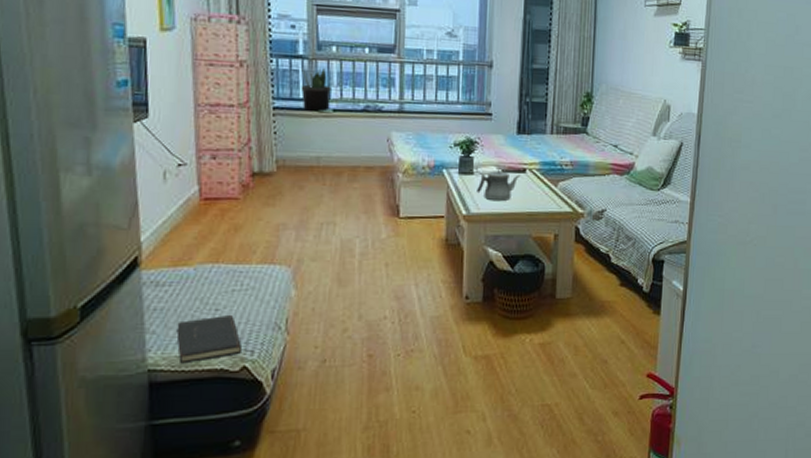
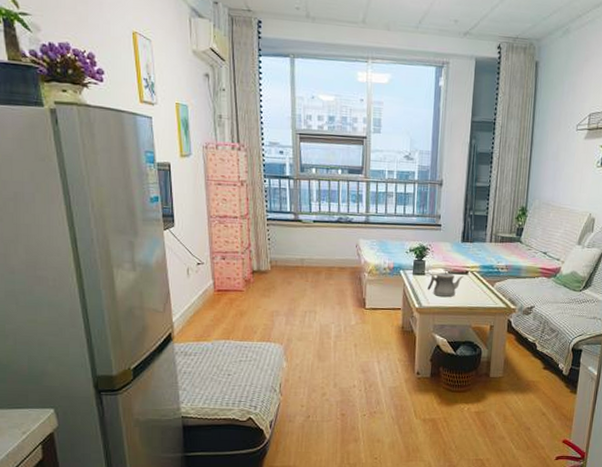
hardcover book: present [176,314,243,364] -> none [201,378,249,413]
planter: present [300,67,331,112] -> none [288,186,312,223]

